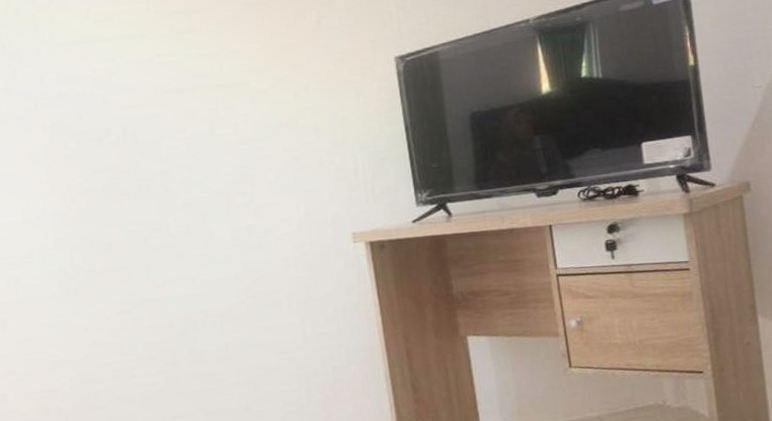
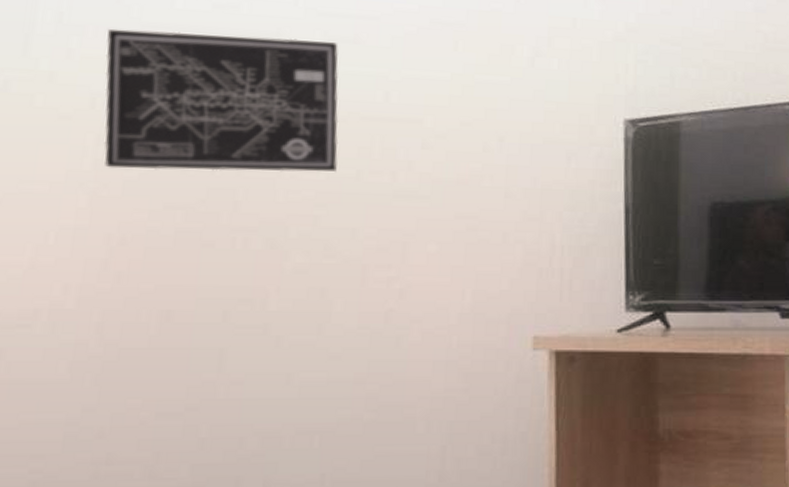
wall art: none [34,34,197,149] -> present [104,28,339,172]

